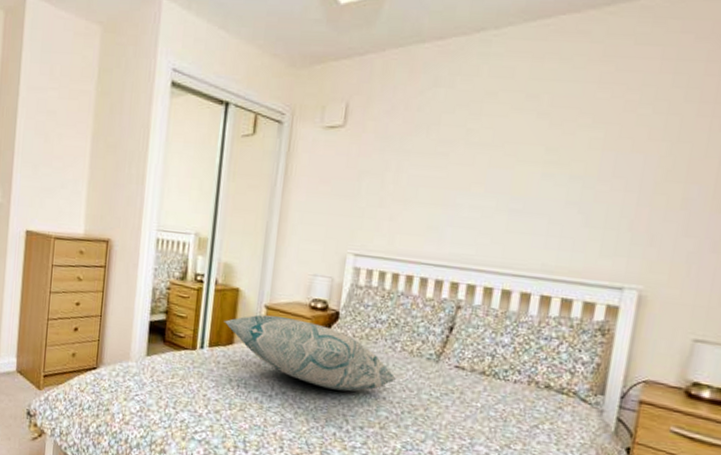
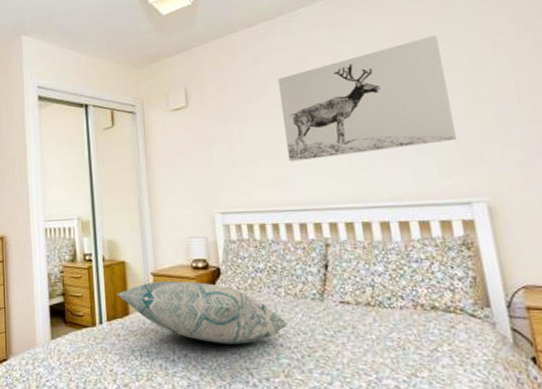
wall art: none [443,90,653,219] -> present [277,35,457,162]

